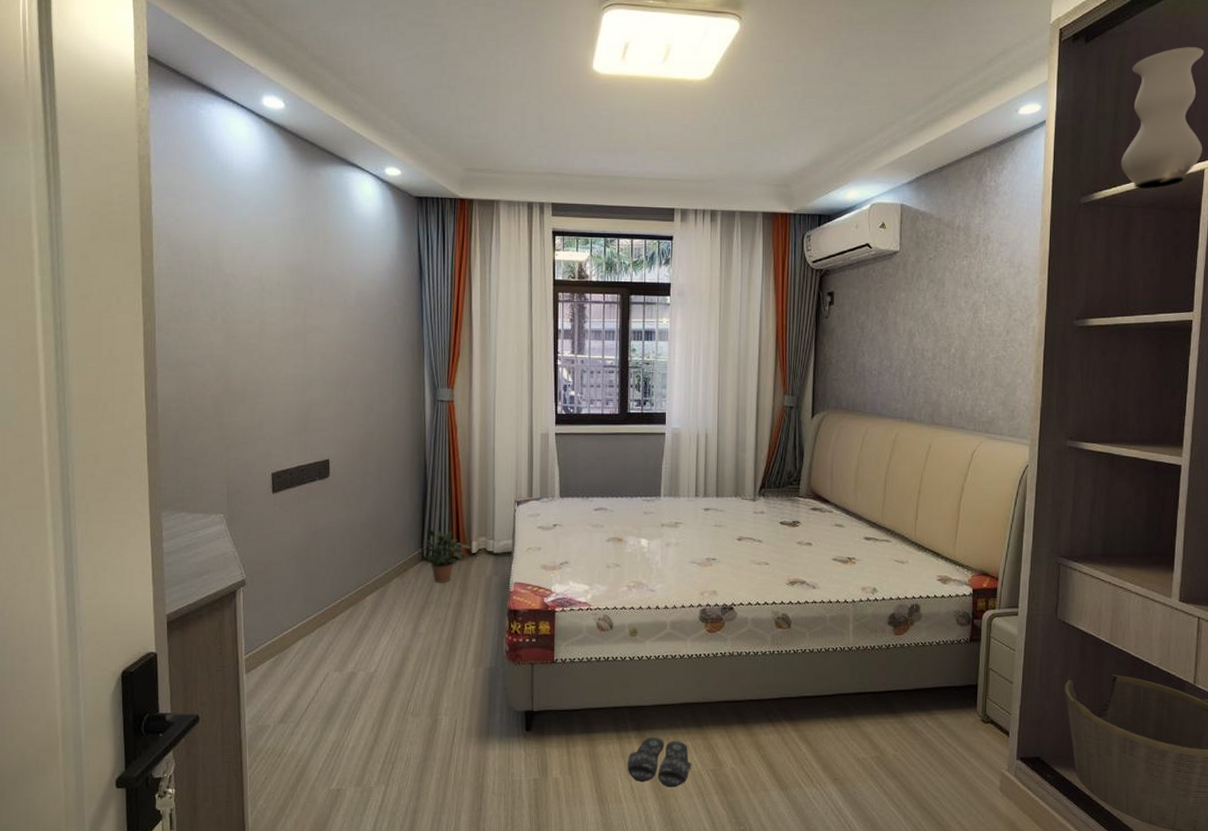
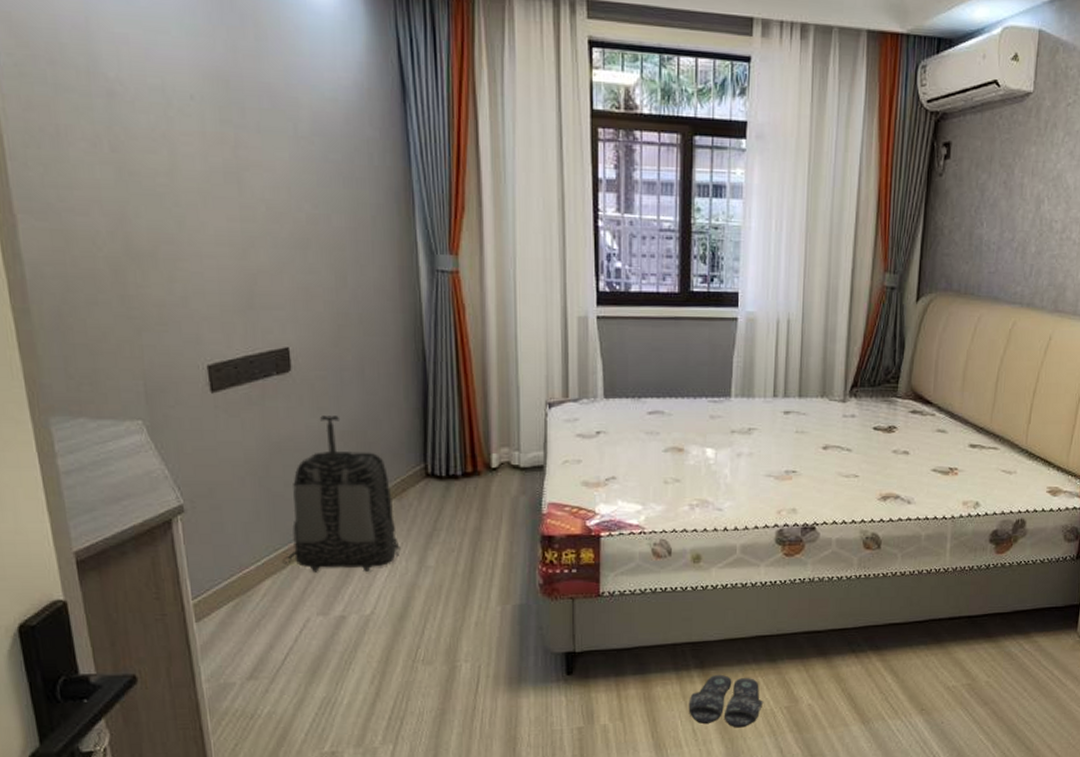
suitcase: none [312,511,400,636] -> present [282,415,400,572]
potted plant: present [416,529,473,583] -> none [418,438,492,505]

